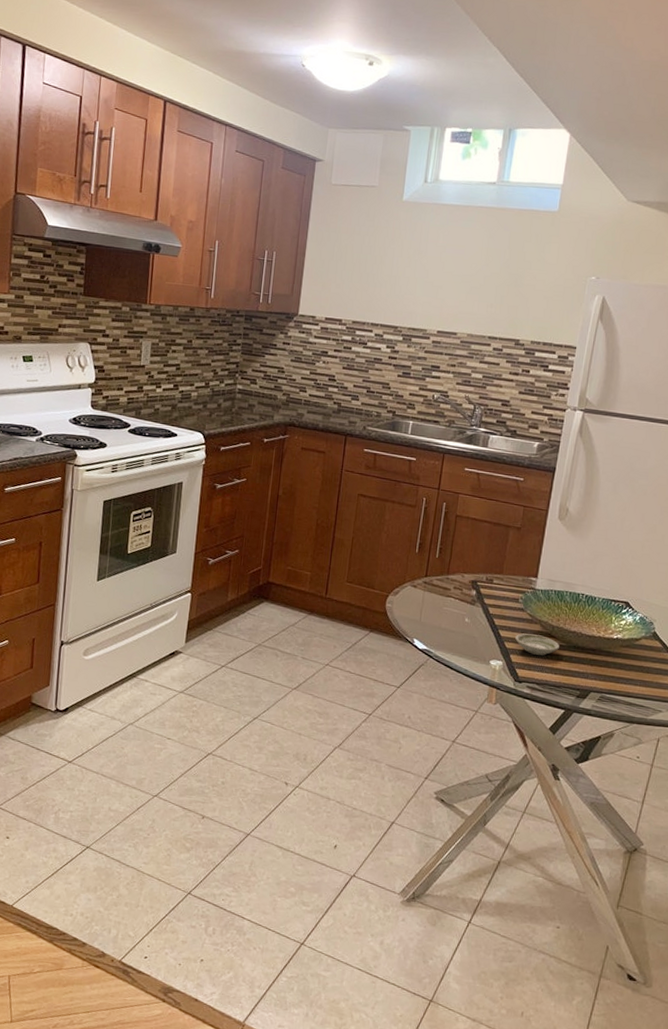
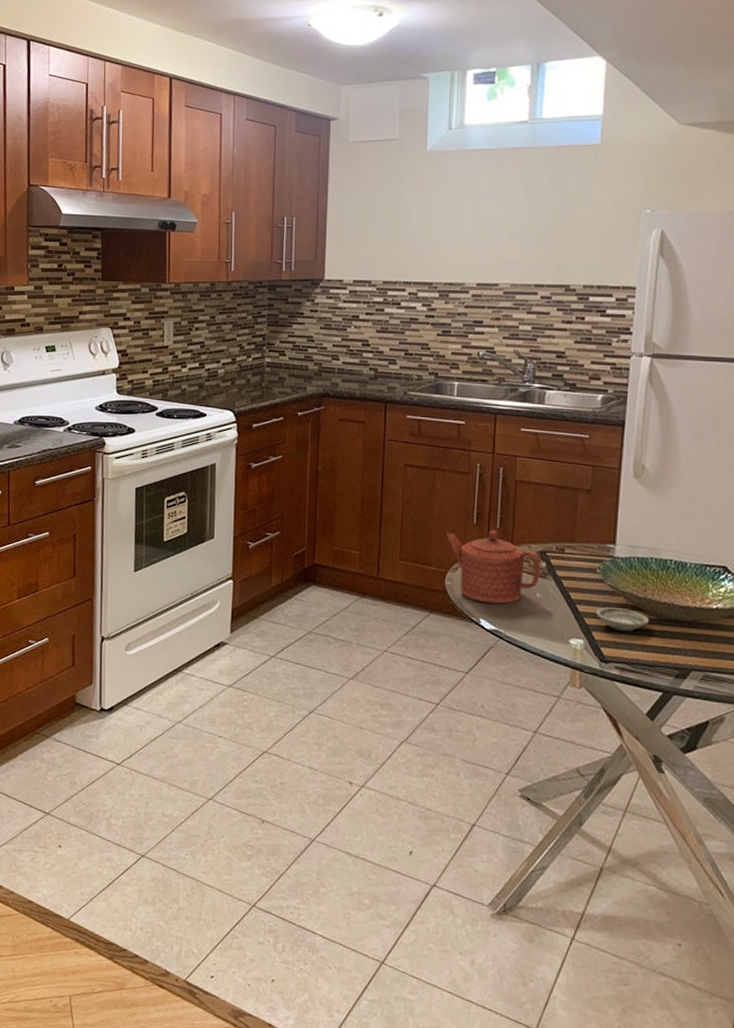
teapot: none [390,558,472,627] -> present [446,529,541,604]

